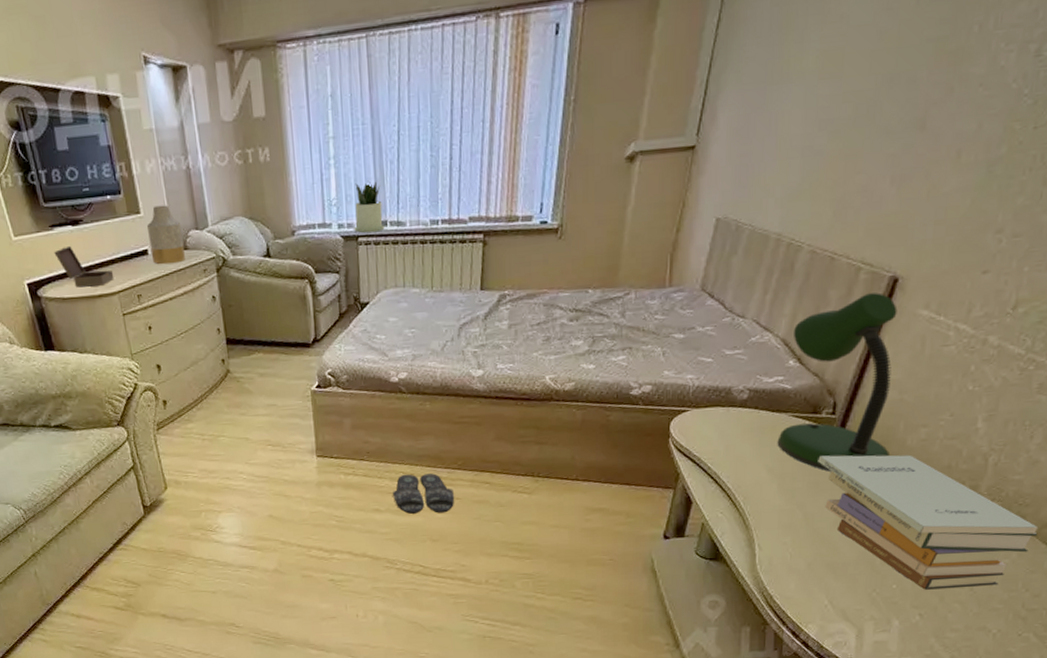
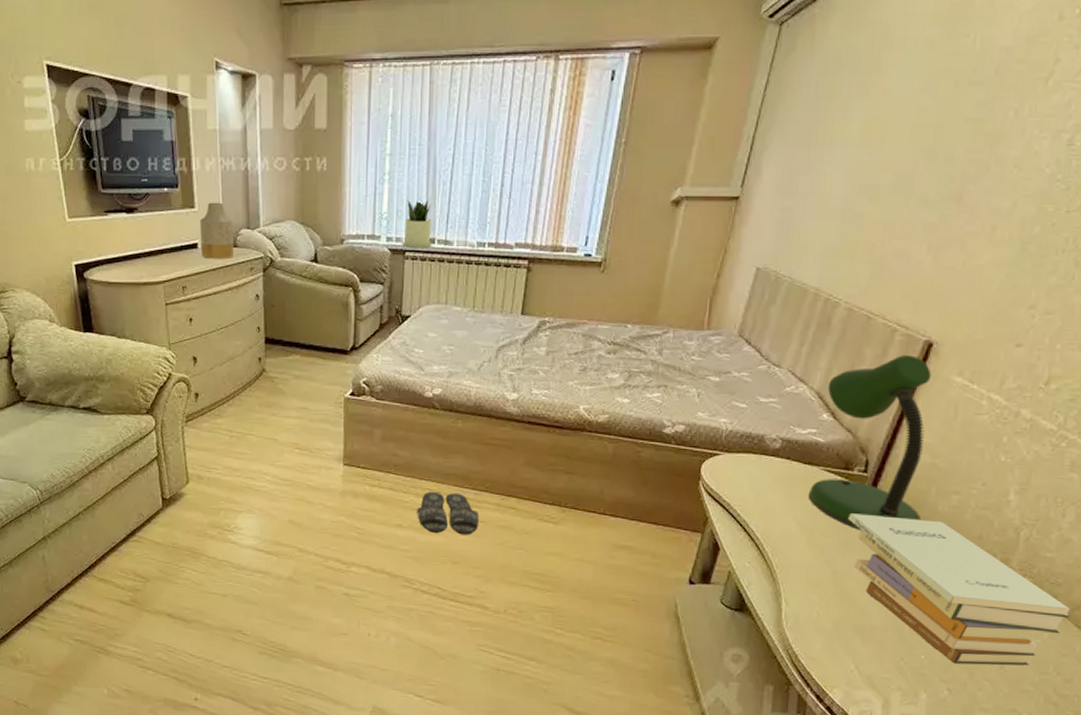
jewelry box: present [54,245,115,288] -> none [105,232,162,274]

